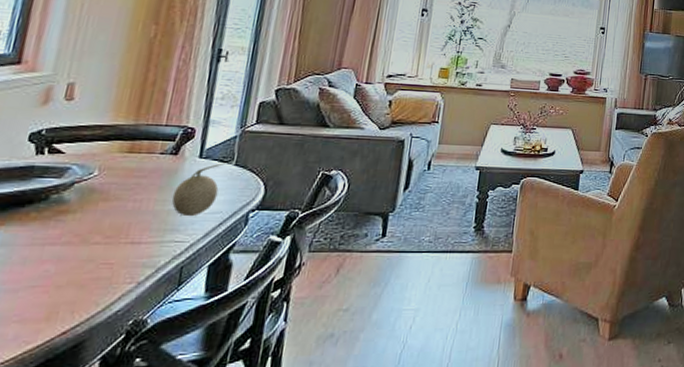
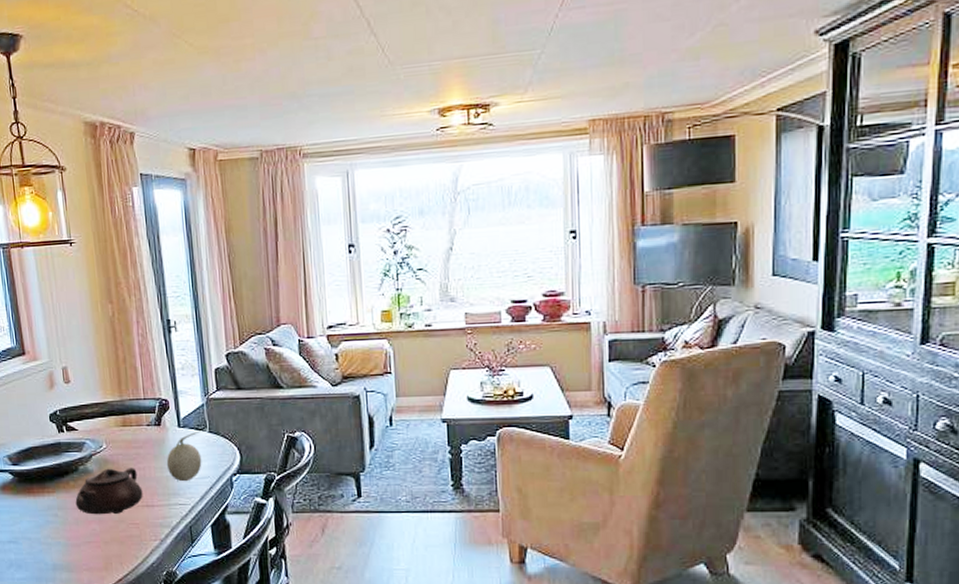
teapot: none [29,198,132,253] -> present [75,468,143,515]

